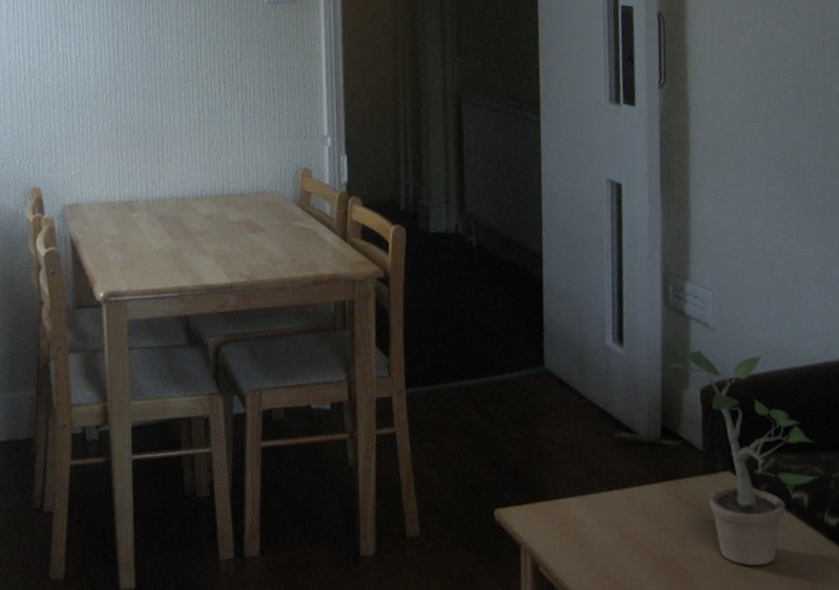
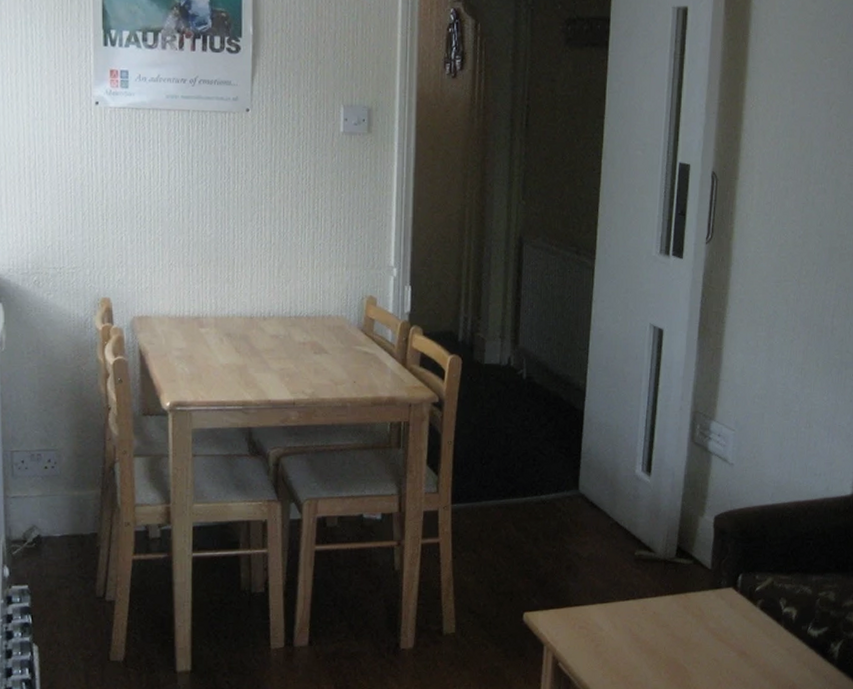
potted plant: present [667,349,817,566] -> none [687,482,807,668]

